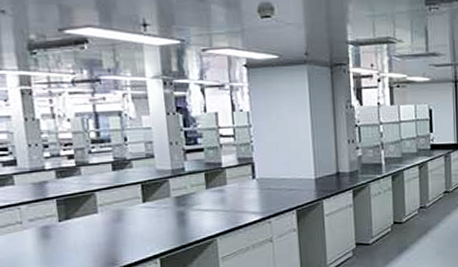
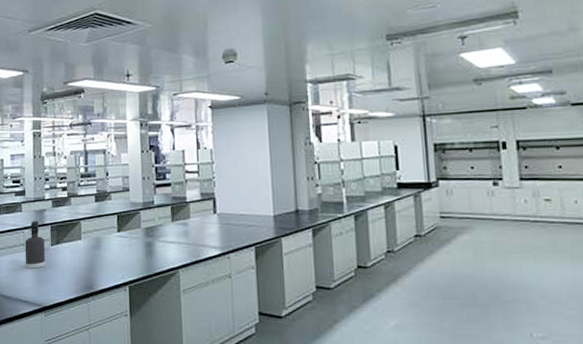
spray bottle: none [22,194,54,250] -> present [24,221,46,269]

